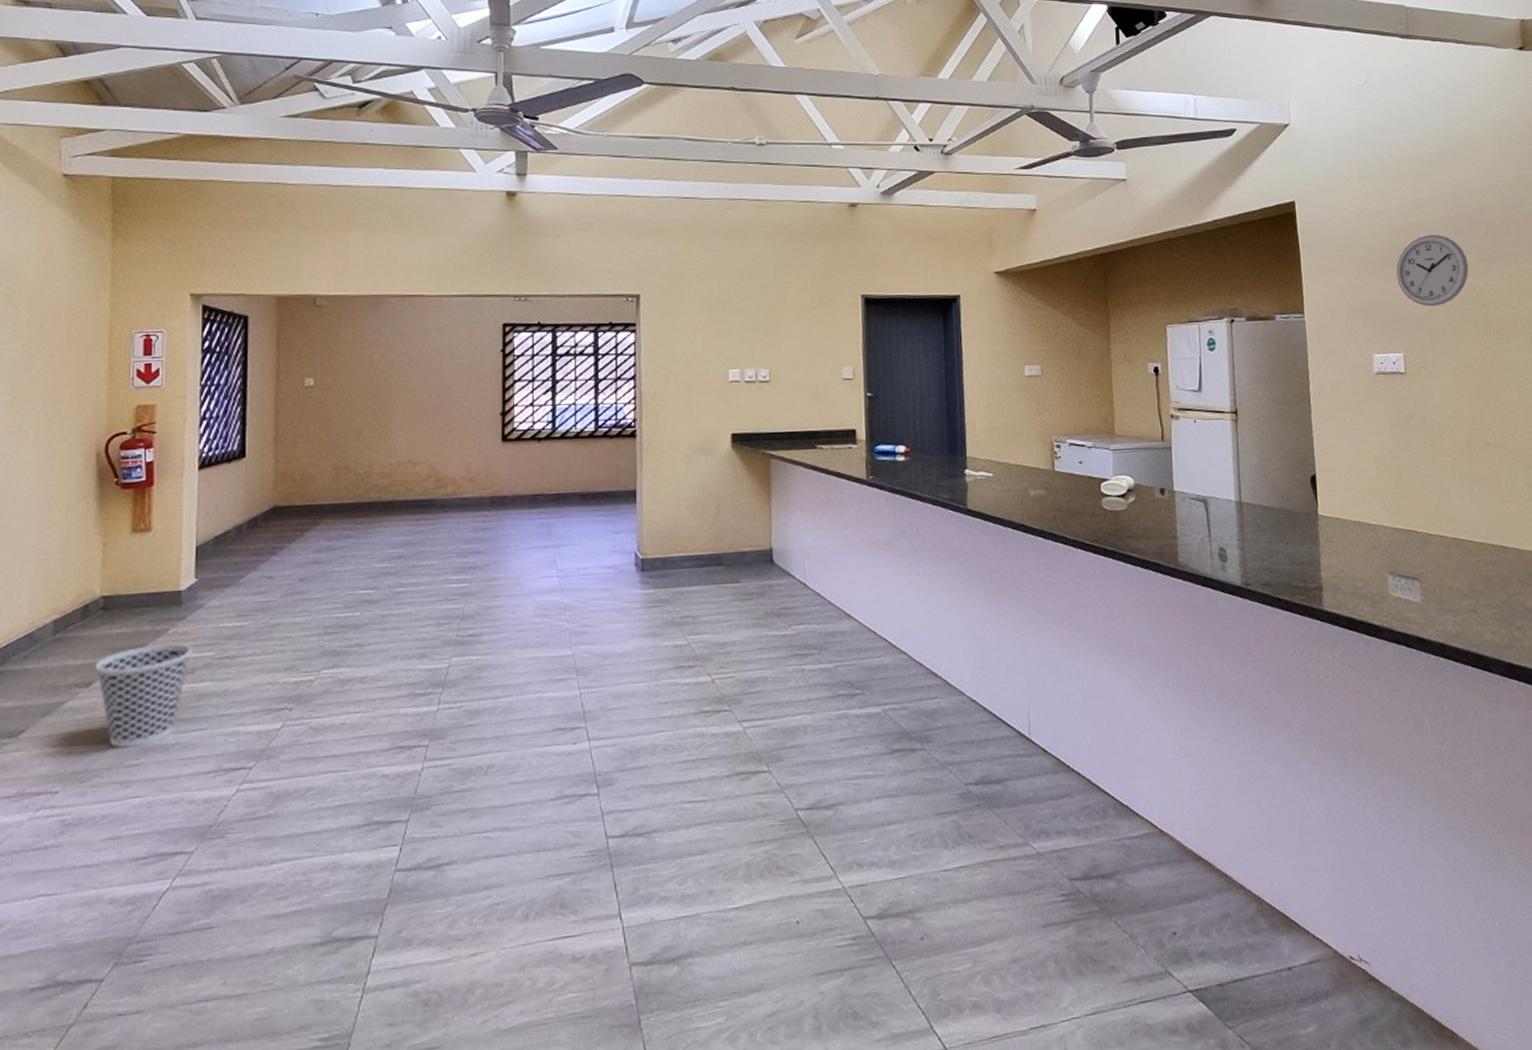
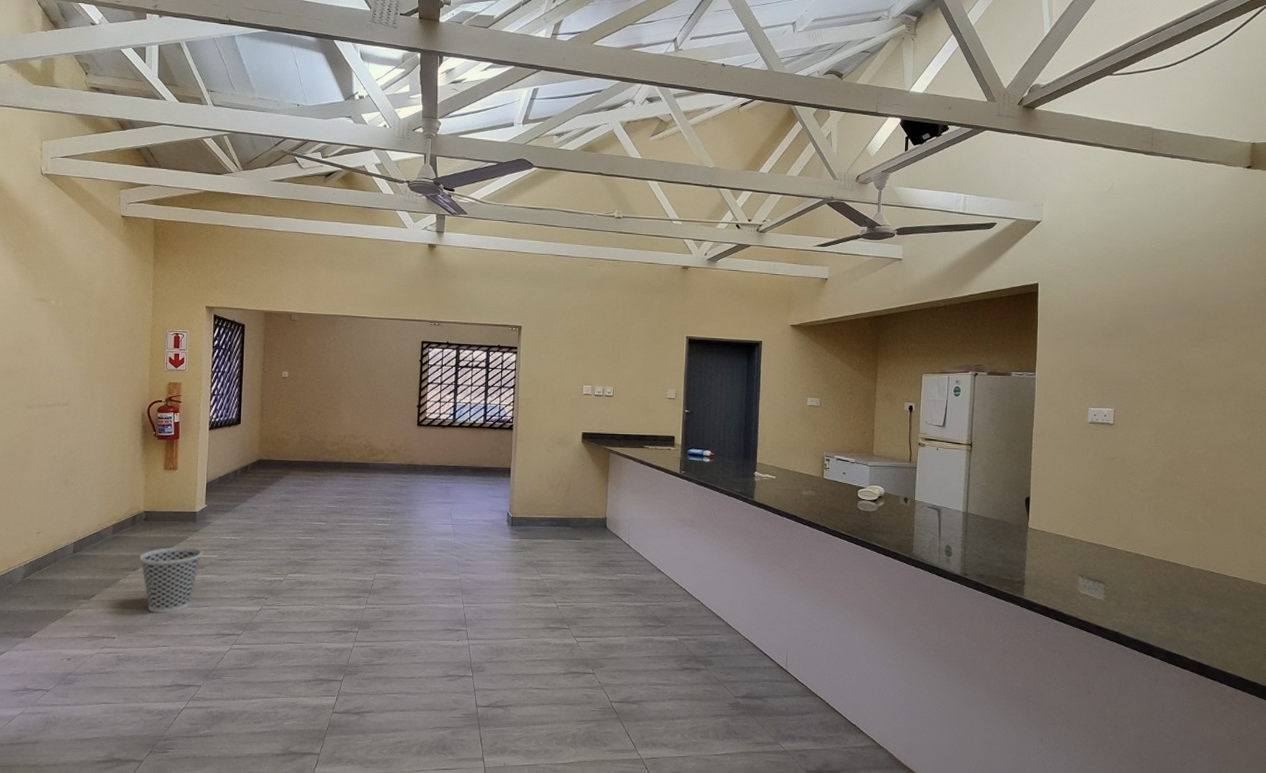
wall clock: present [1396,235,1469,307] -> none [1116,316,1178,374]

